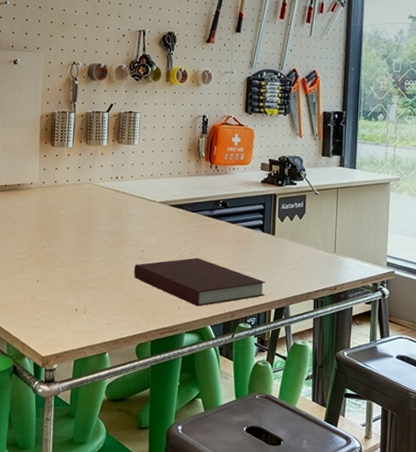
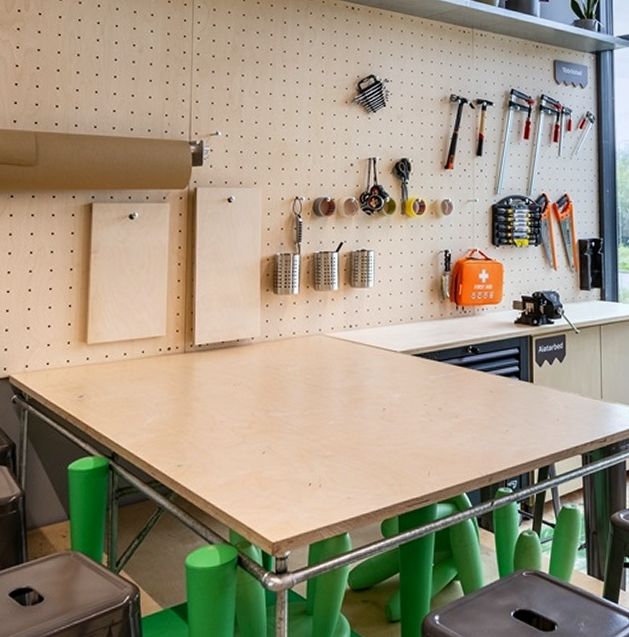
notebook: present [133,257,266,307] -> none [374,414,527,472]

